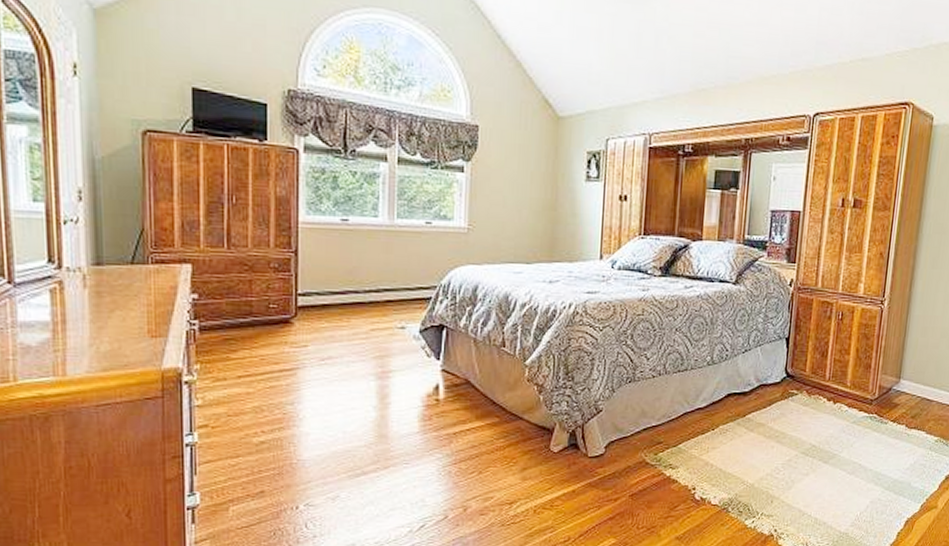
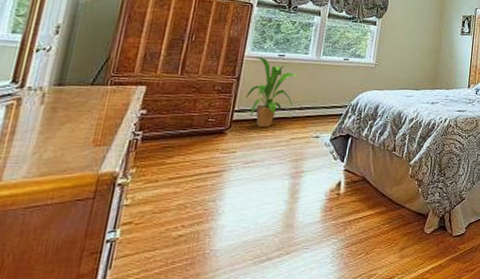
house plant: none [309,222,374,316] -> present [246,57,302,128]

